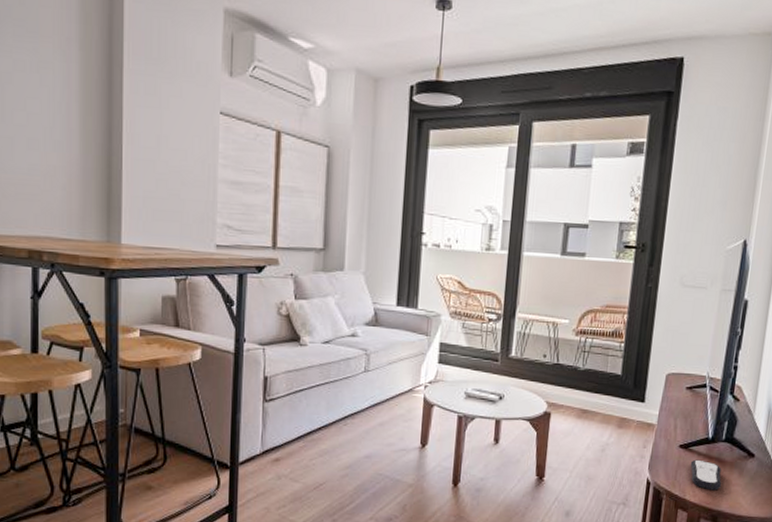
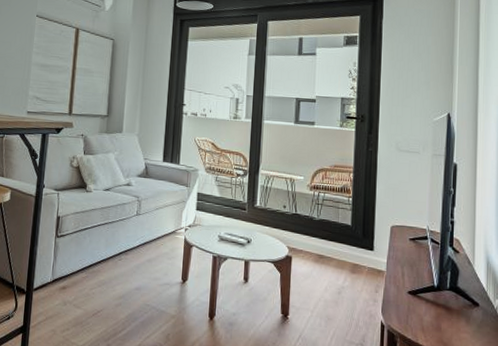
remote control: present [690,459,722,491] -> none [419,305,451,337]

